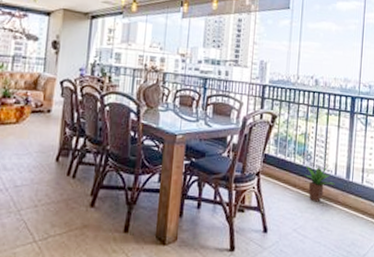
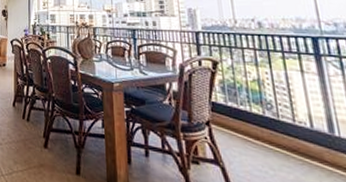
potted plant: present [304,164,335,202] -> none [265,113,314,160]

